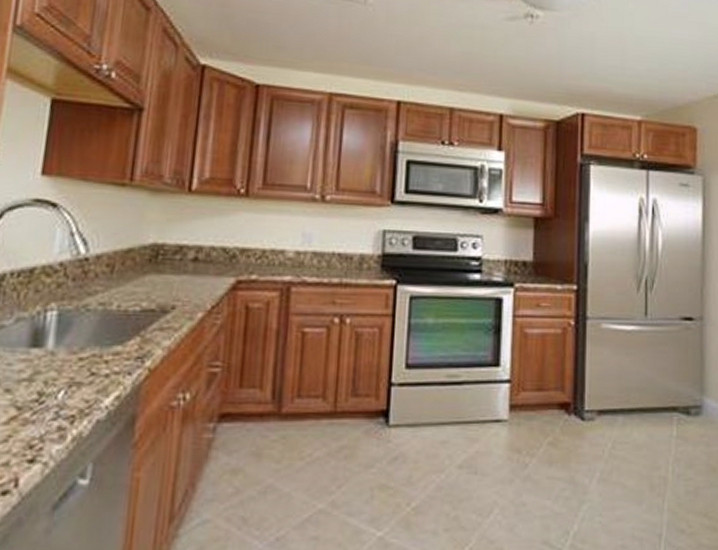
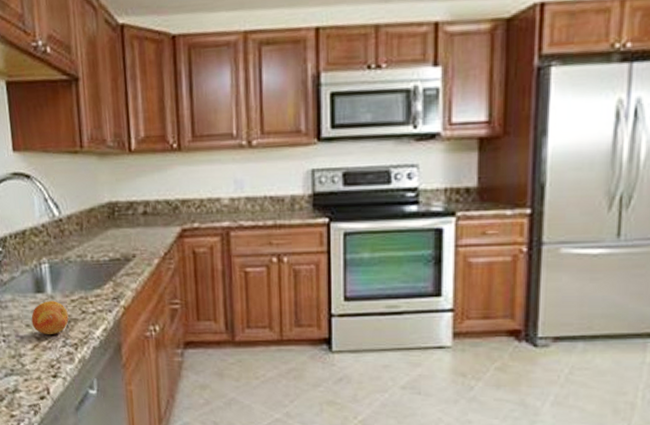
fruit: none [14,358,71,403] -> present [31,301,69,334]

